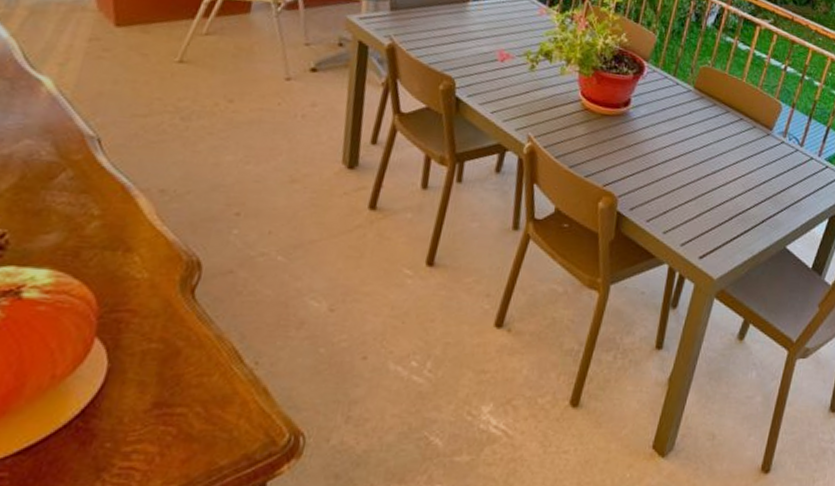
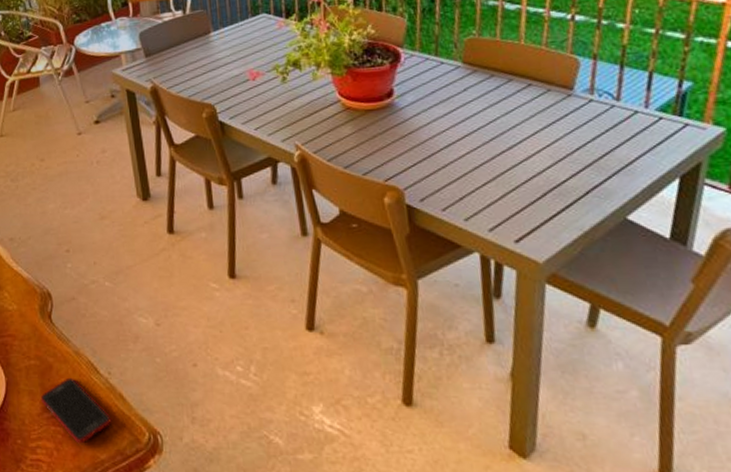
cell phone: none [153,366,246,447] -> present [40,377,112,444]

